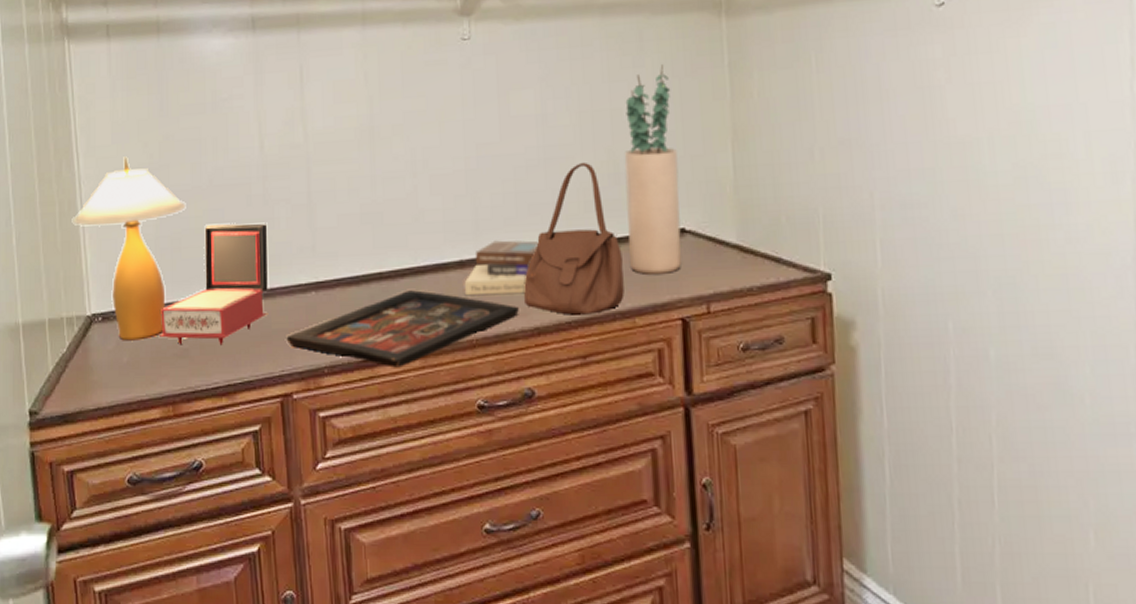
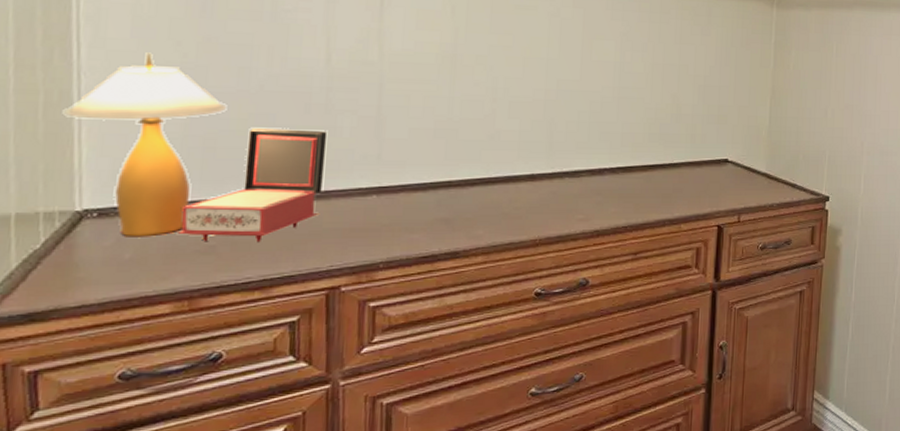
decorative tray: present [286,290,519,368] -> none [338,197,582,263]
books: present [464,240,539,296] -> none [532,159,606,204]
handbag: present [524,162,625,317] -> none [588,103,676,222]
vase: present [624,65,682,276] -> none [682,36,729,193]

